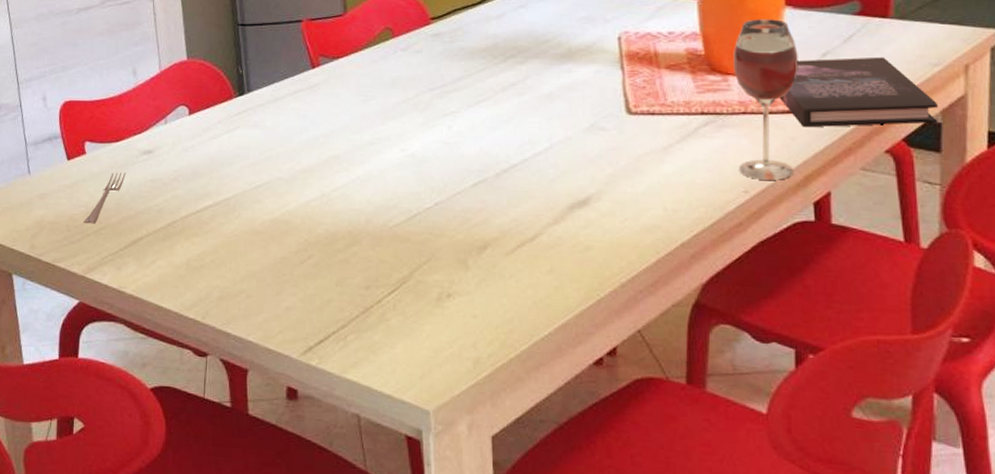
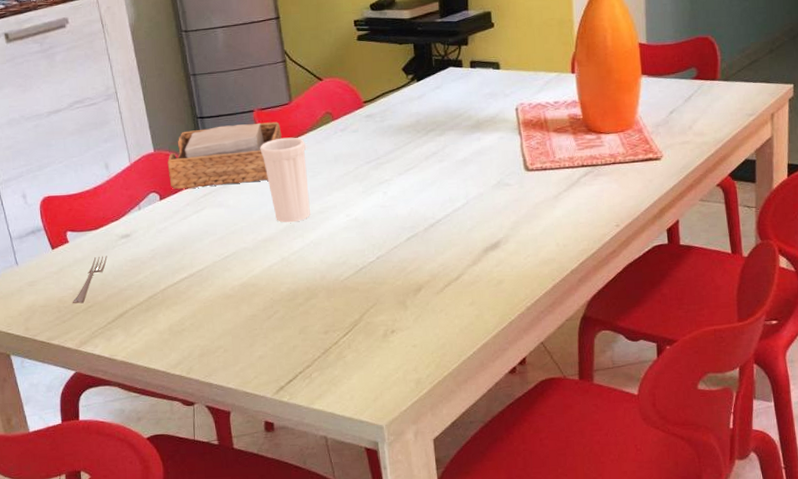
napkin holder: none [200,34,332,105] -> present [167,122,282,190]
cup: none [306,53,359,153] -> present [260,137,310,223]
wineglass: present [733,19,799,180] -> none [604,86,653,215]
book: present [779,57,938,128] -> none [639,111,753,171]

